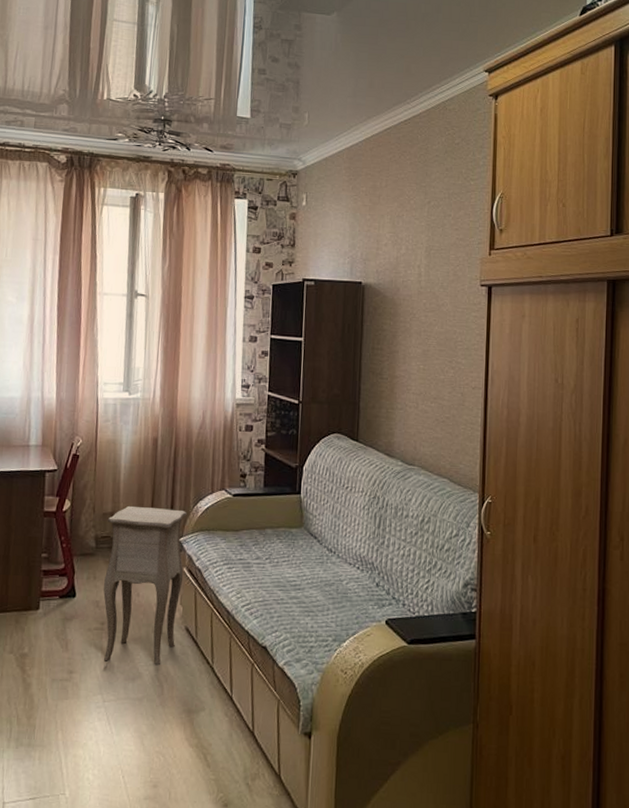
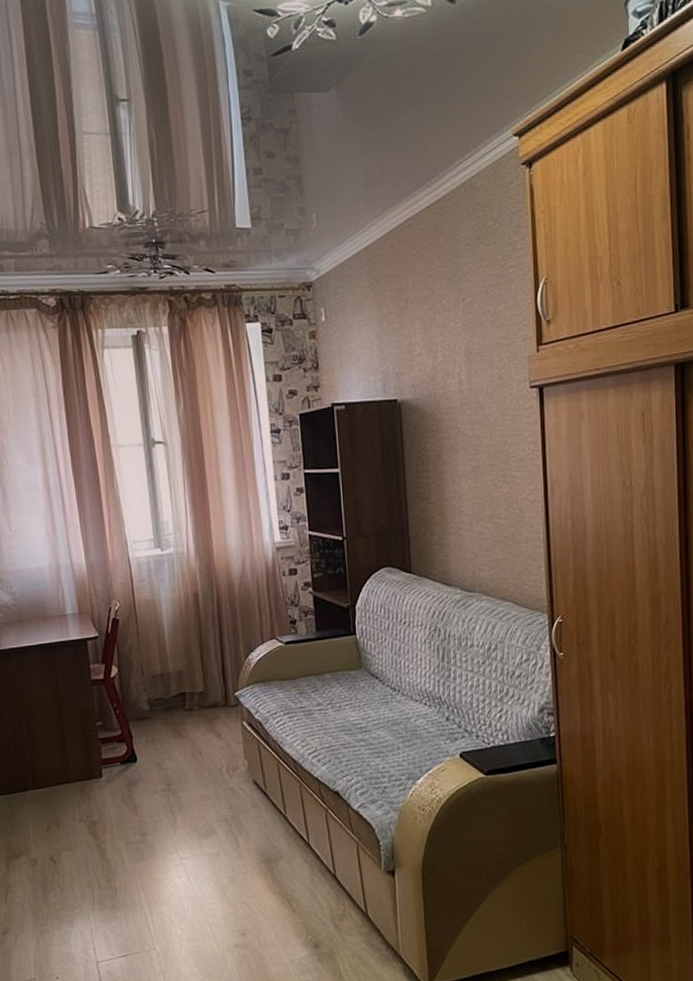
side table: present [103,505,187,669] -> none [158,664,245,828]

